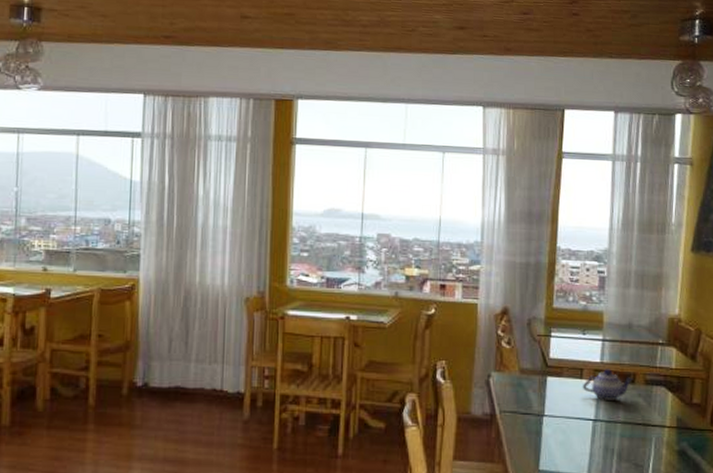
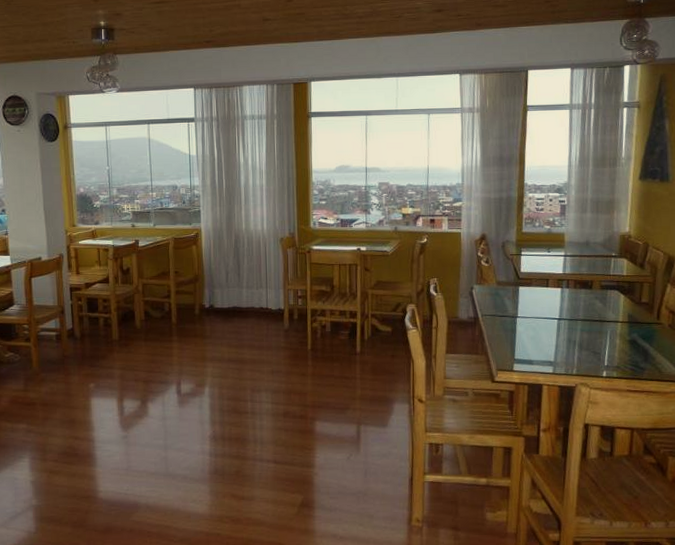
teapot: present [582,369,634,400] -> none [548,278,591,303]

